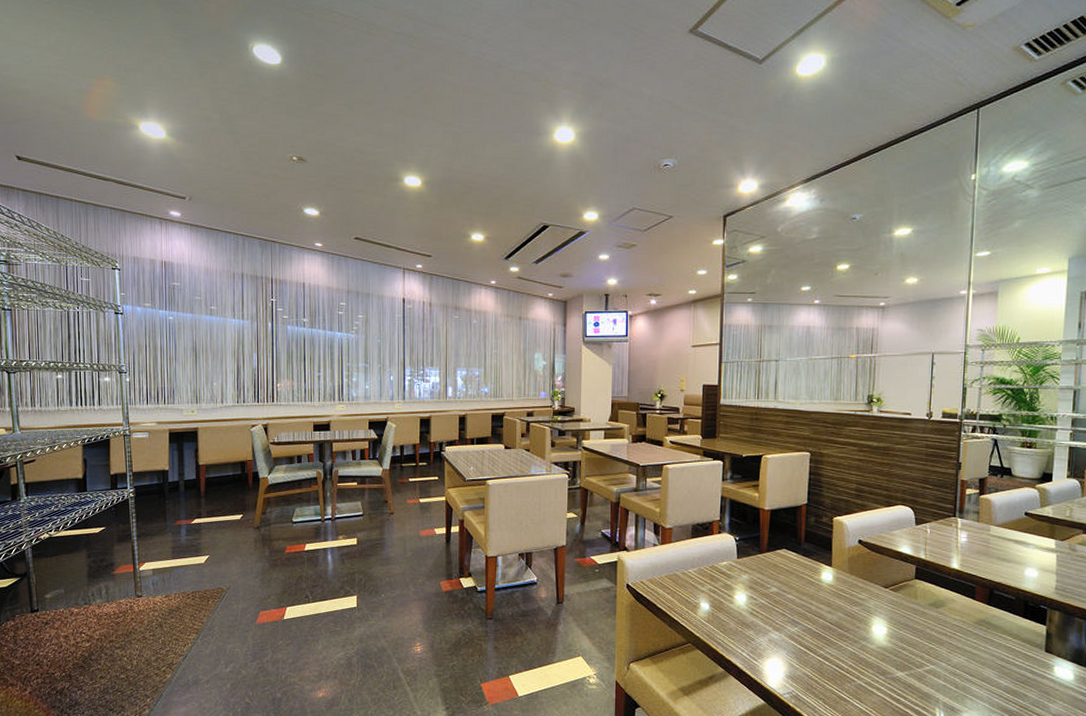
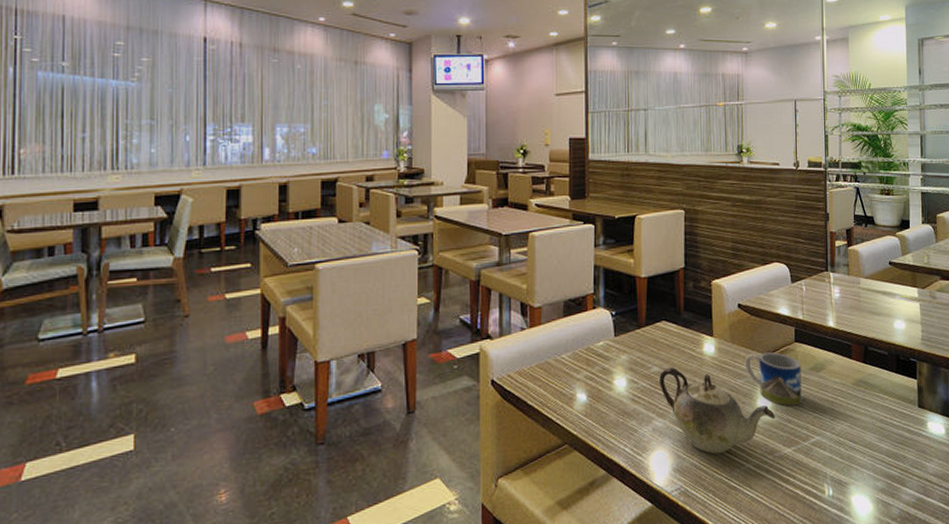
teapot: none [777,589,890,669] -> present [659,367,776,455]
mug: none [862,585,920,635] -> present [744,352,802,406]

